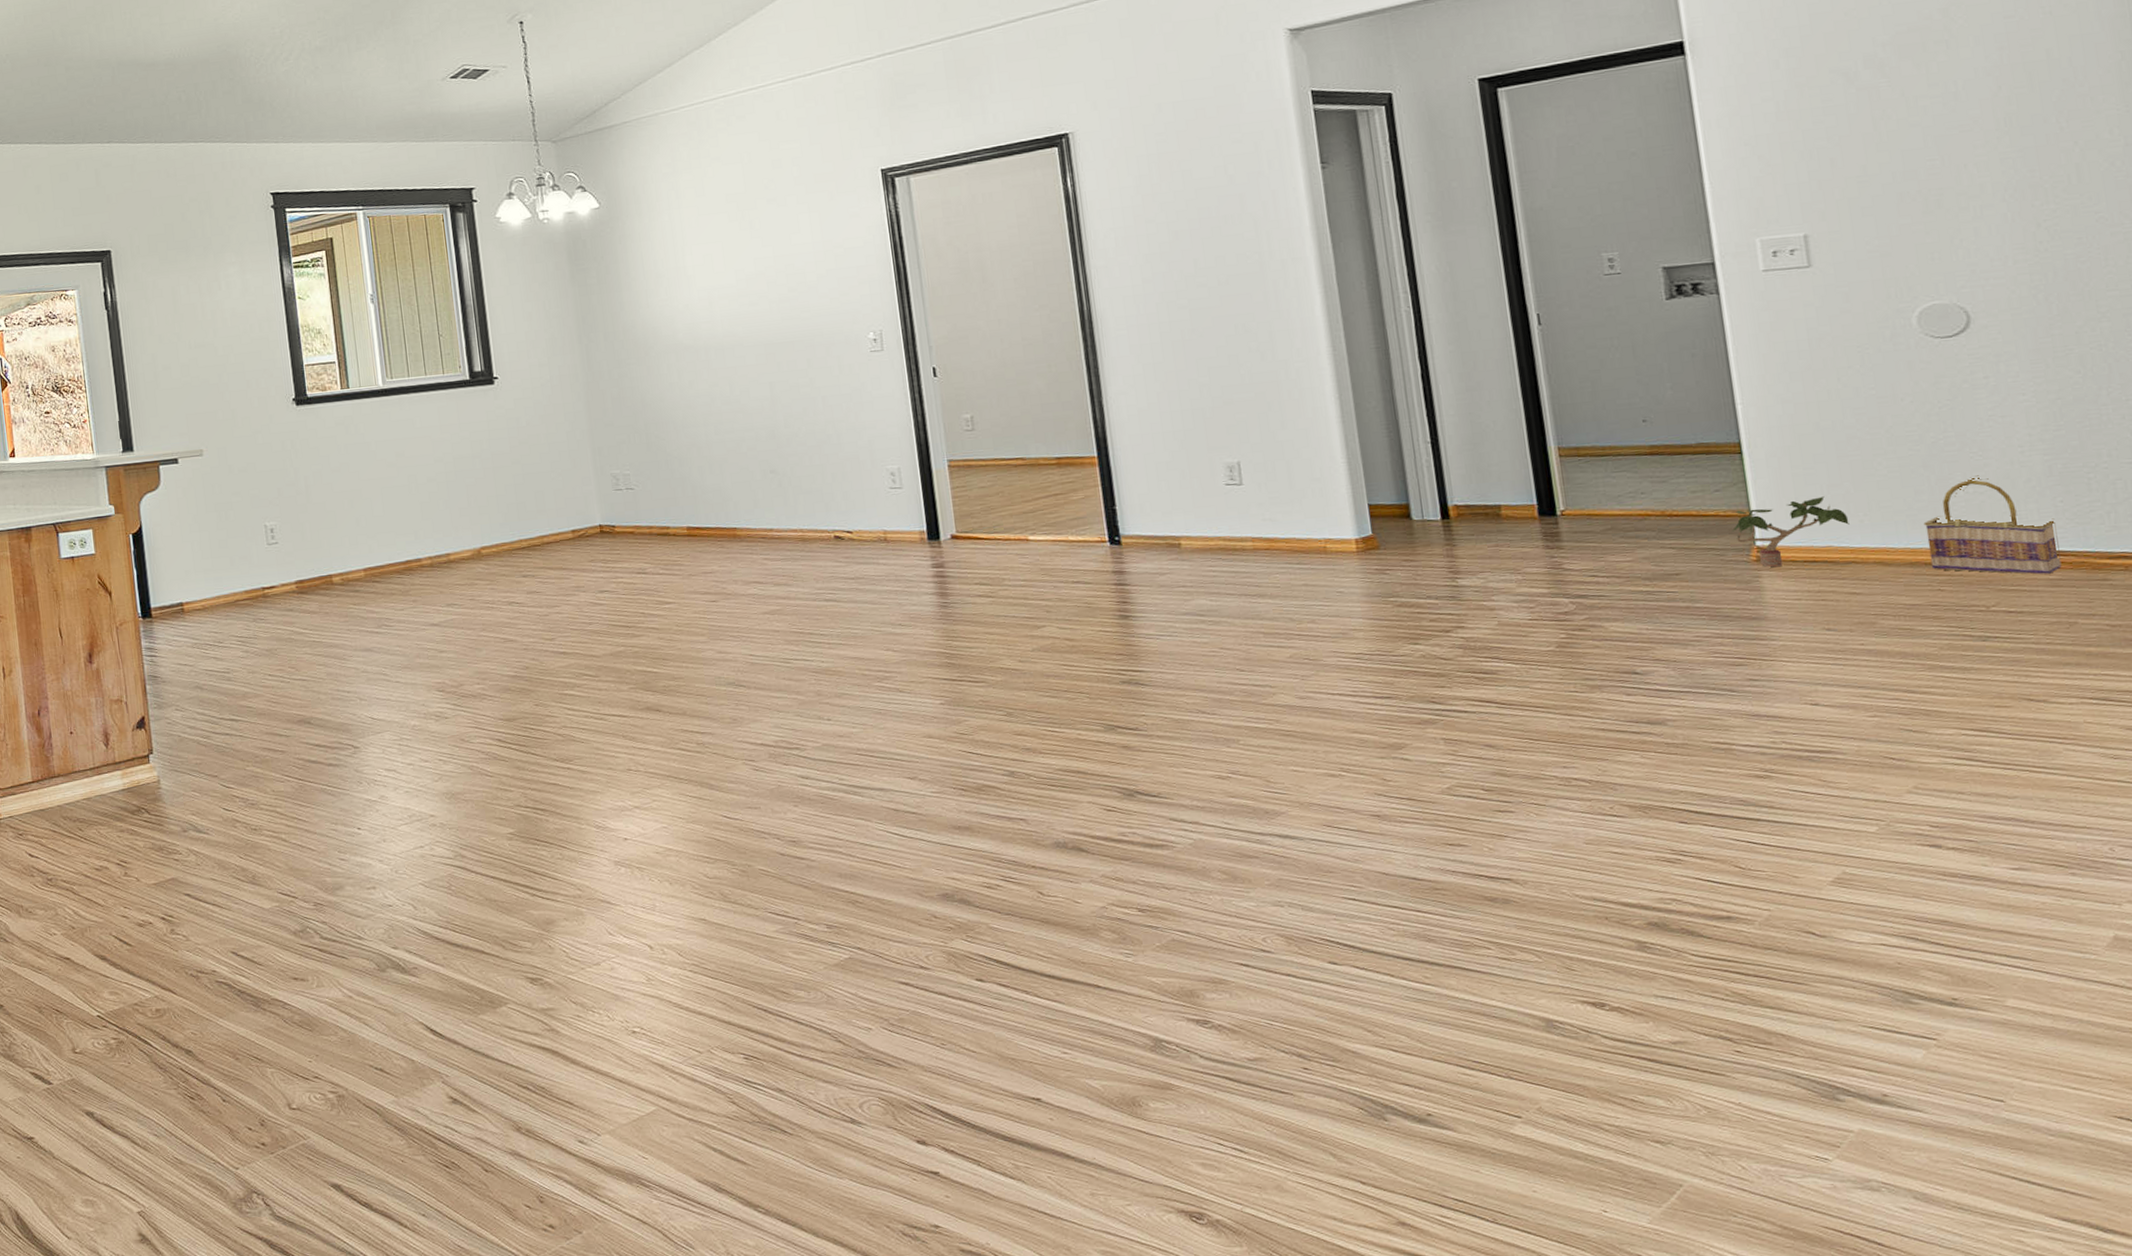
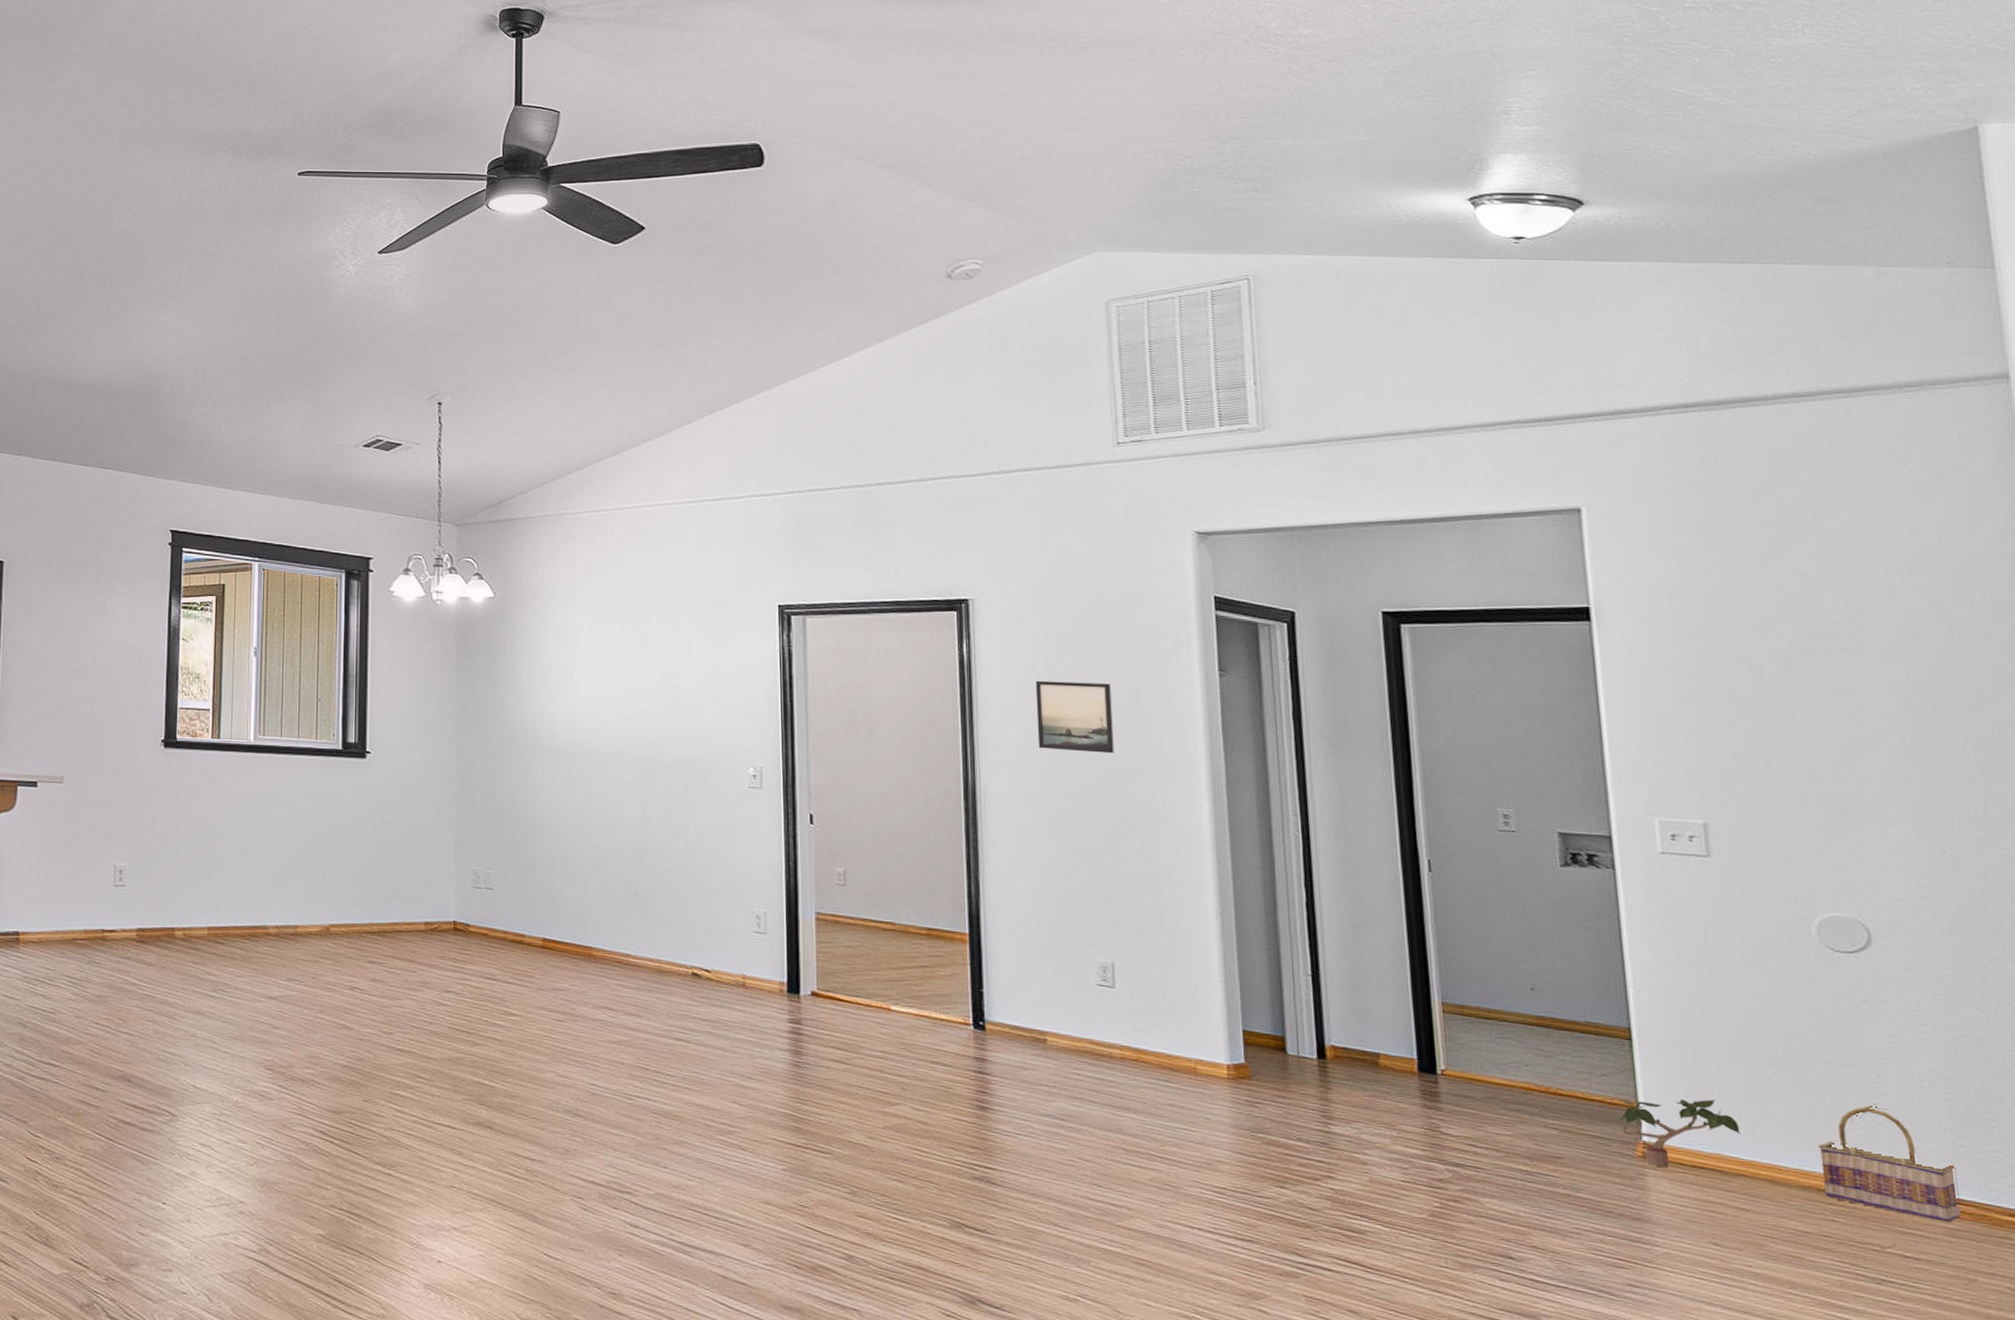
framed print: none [1141,194,1224,268] -> present [1035,680,1114,754]

